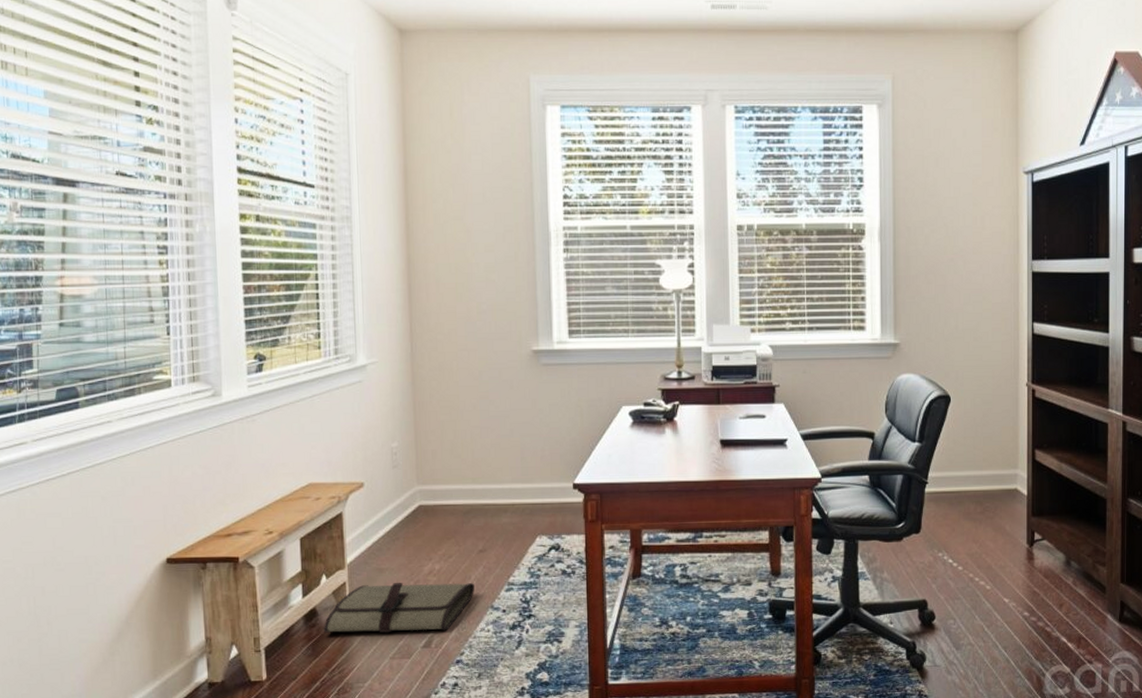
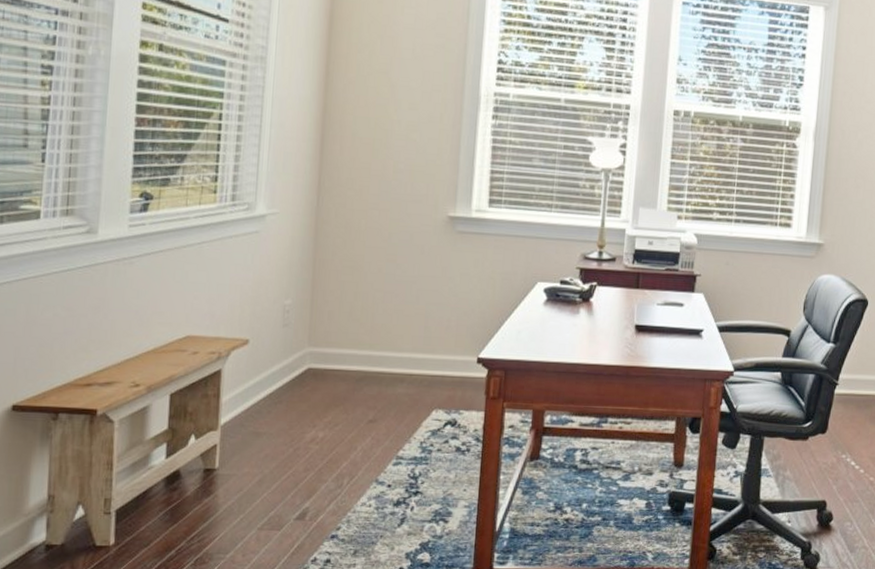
tool roll: present [323,582,475,634] -> none [185,448,360,503]

